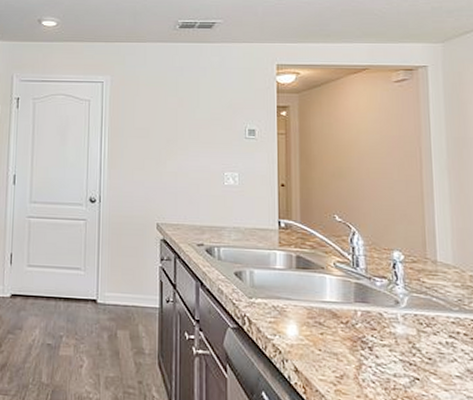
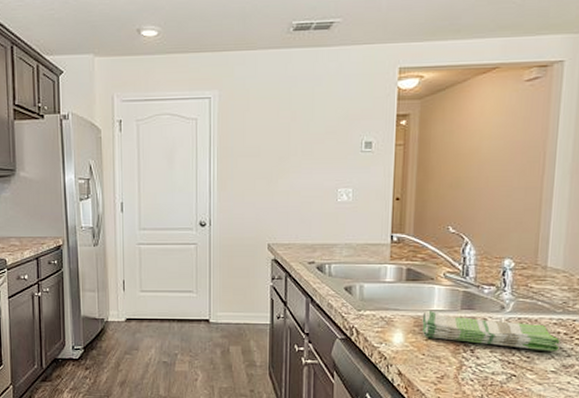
dish towel: none [315,301,461,354] -> present [421,310,560,352]

